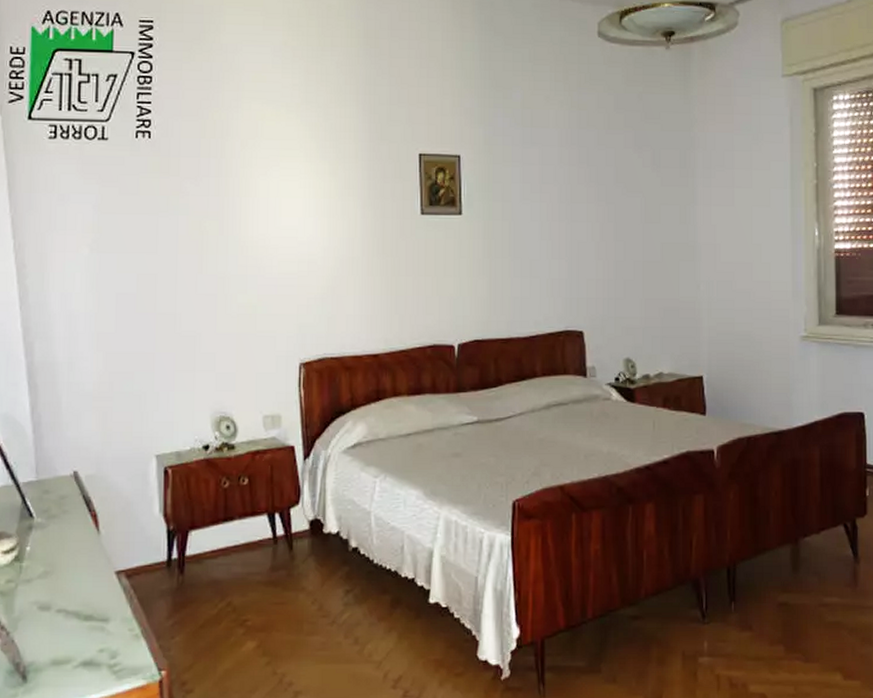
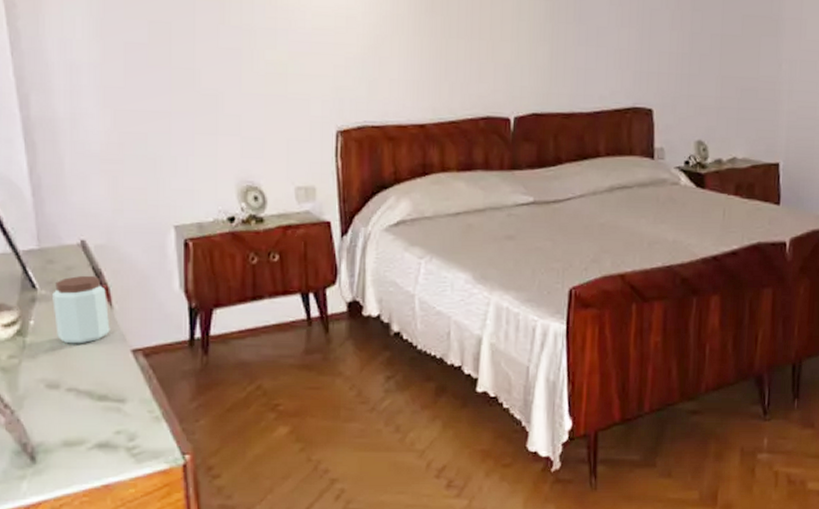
peanut butter: none [47,503,97,568] -> present [52,275,110,344]

